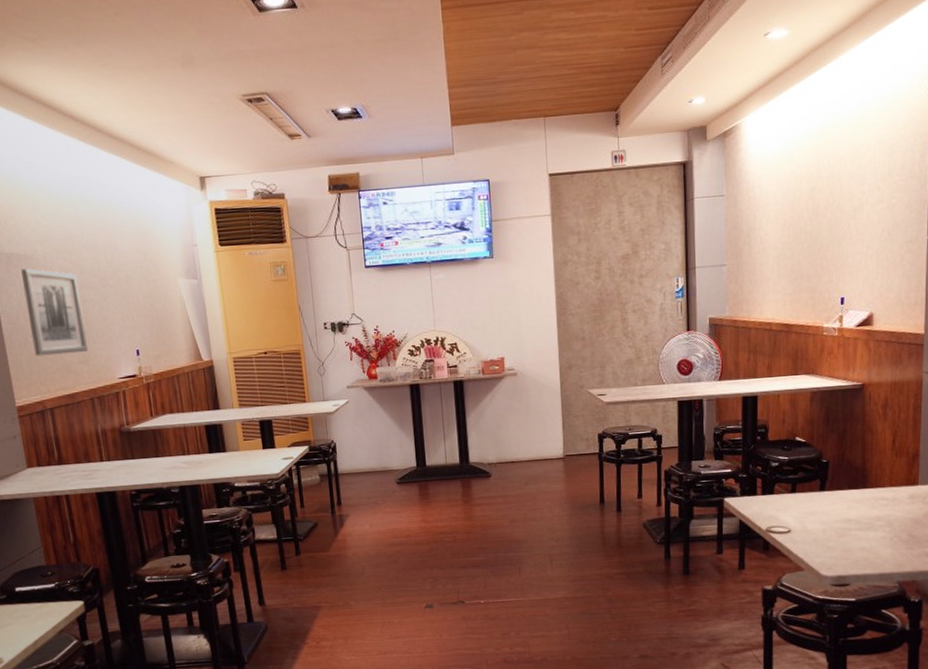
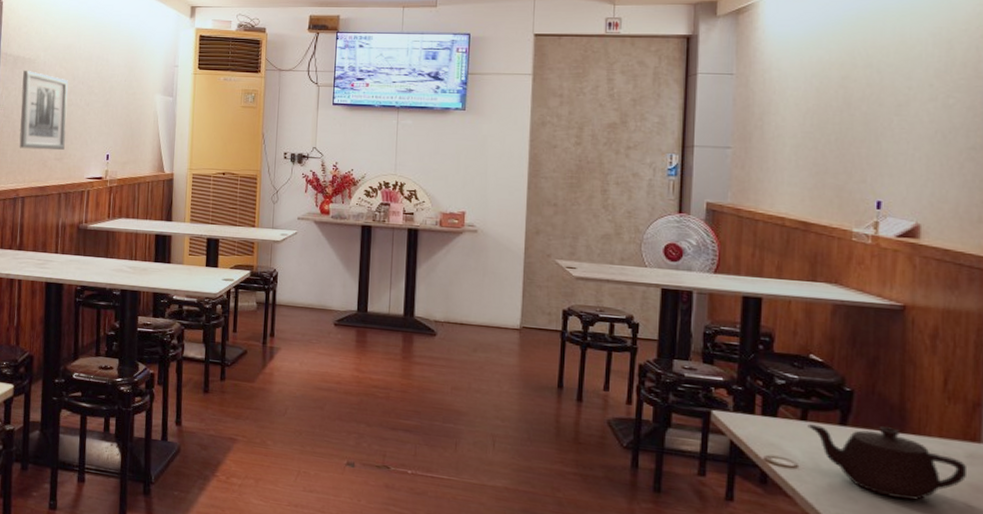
teapot: none [796,486,909,541] -> present [807,424,966,500]

